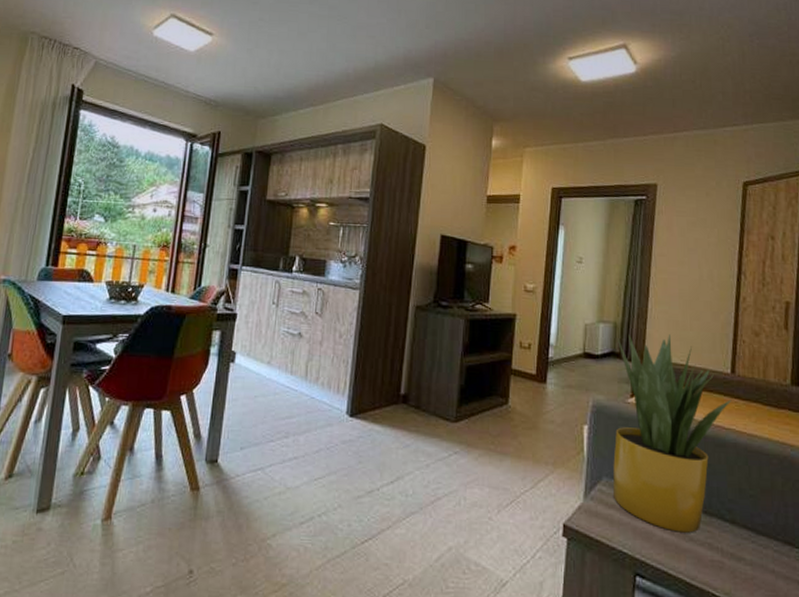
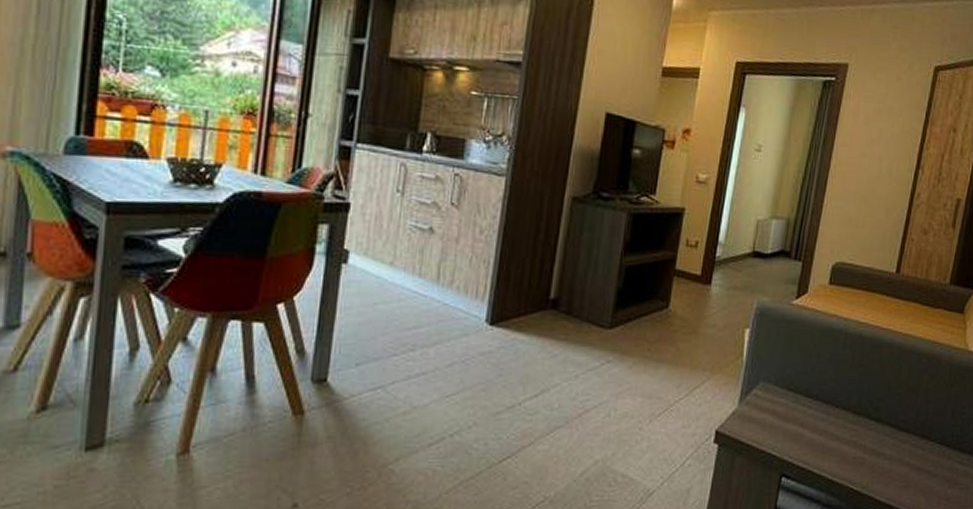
planter: present [613,334,732,533] -> none [768,232,893,432]

